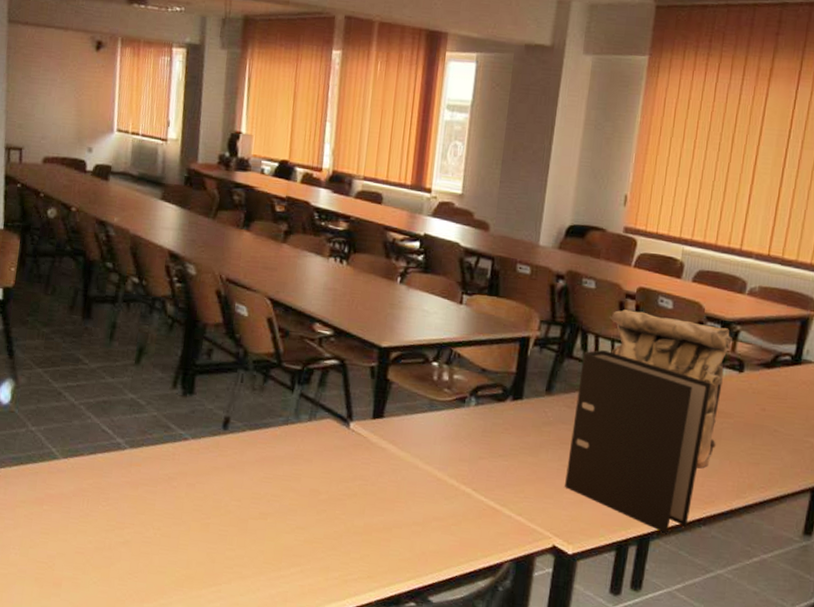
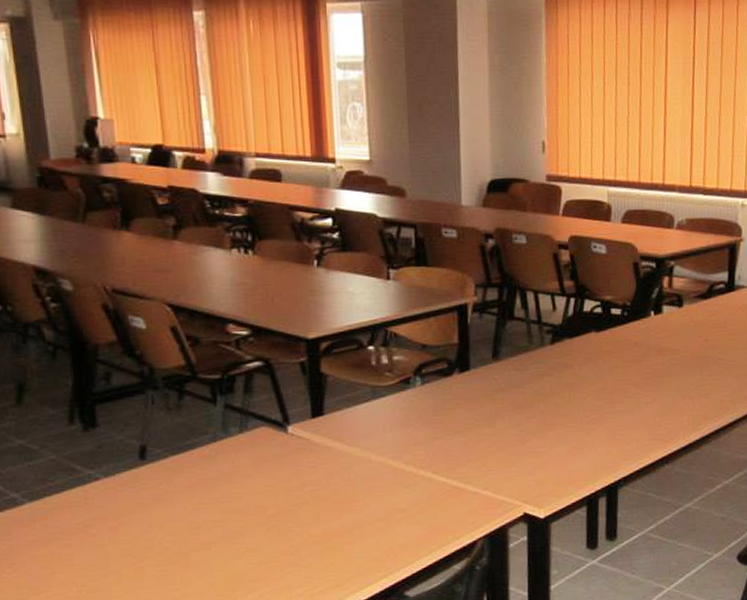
binder: present [565,350,712,534] -> none [525,306,655,480]
backpack: present [609,309,732,469] -> none [545,260,668,409]

